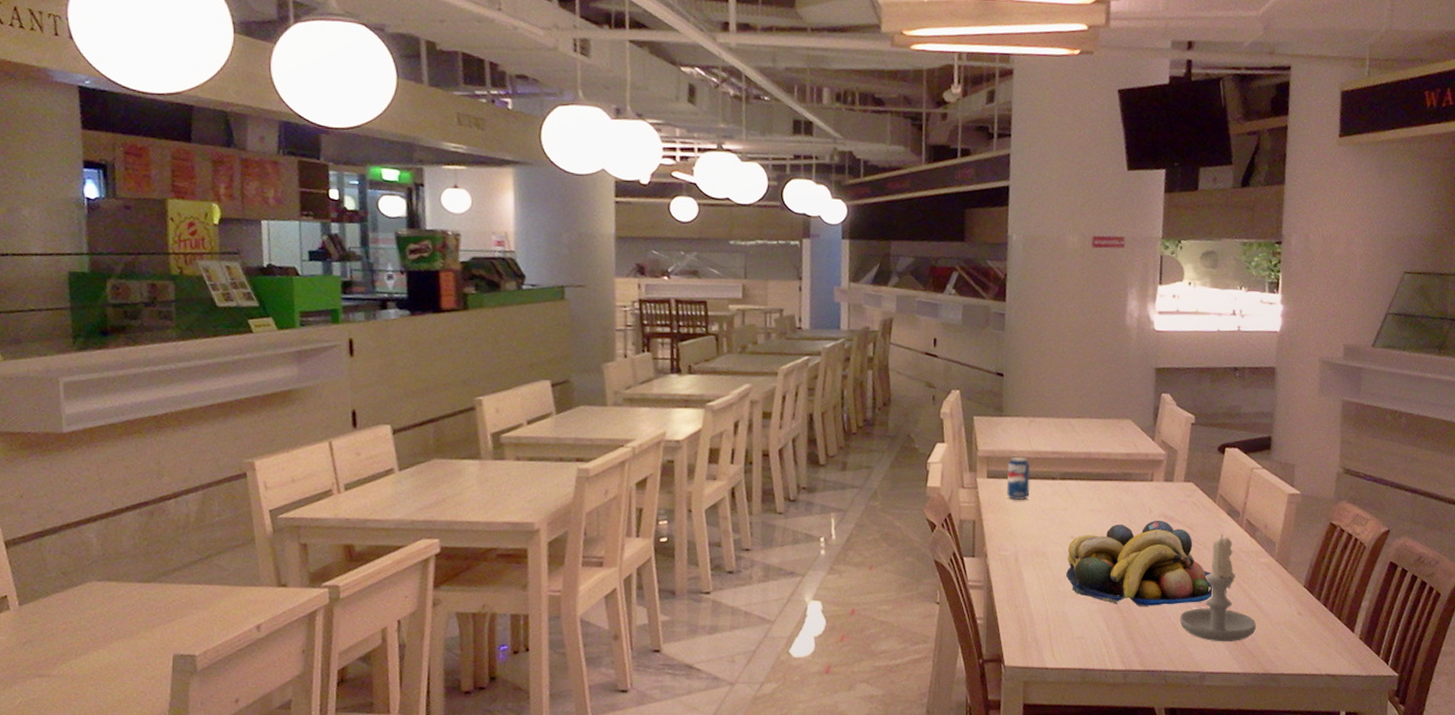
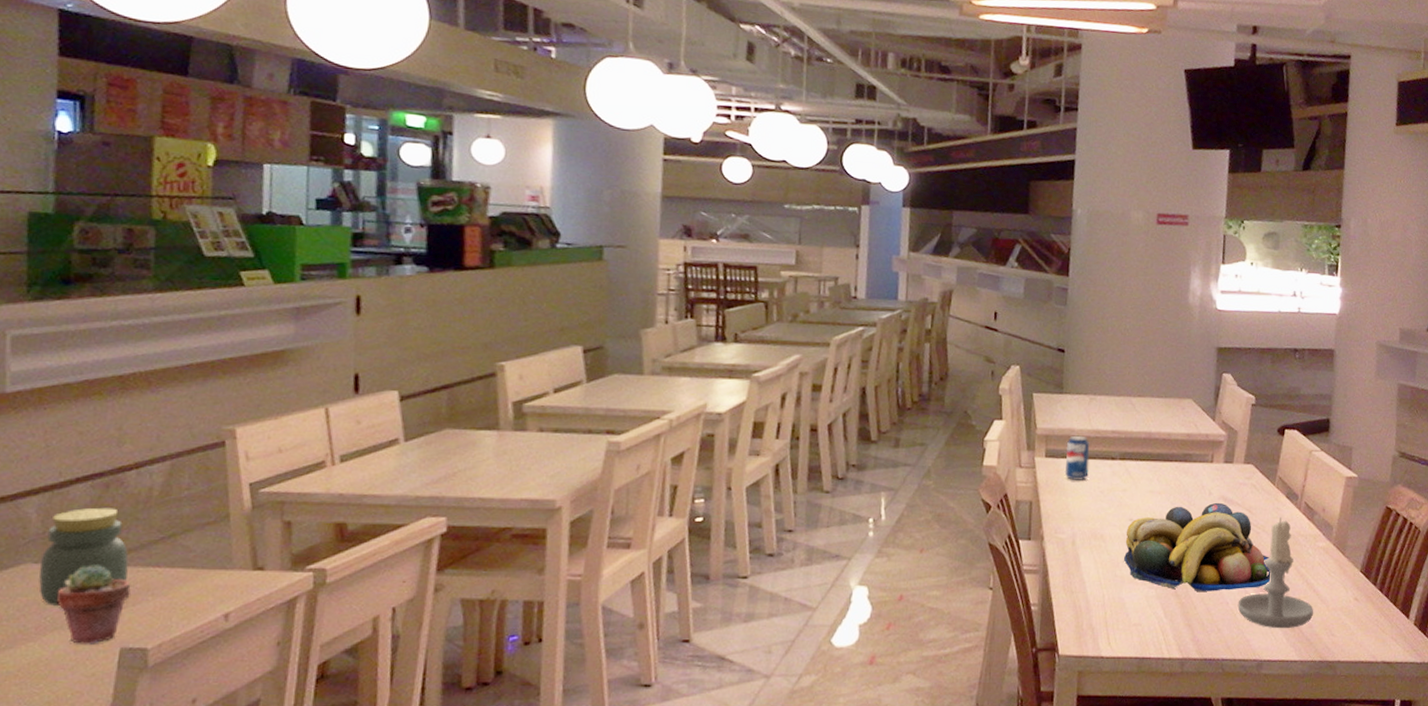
jar: none [103,532,174,618] -> present [39,507,129,606]
potted succulent: none [119,582,178,651] -> present [57,565,131,644]

